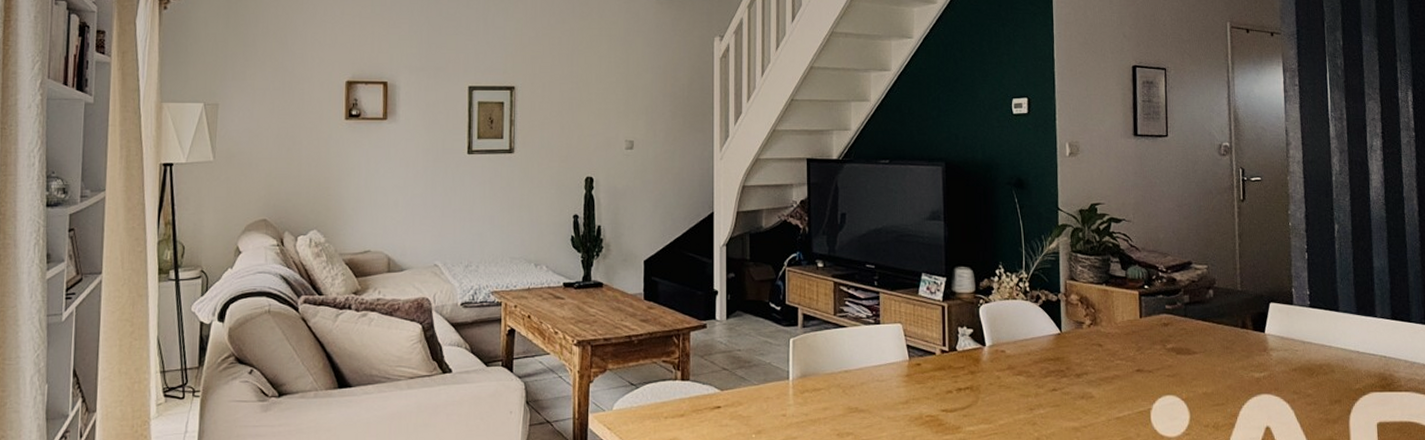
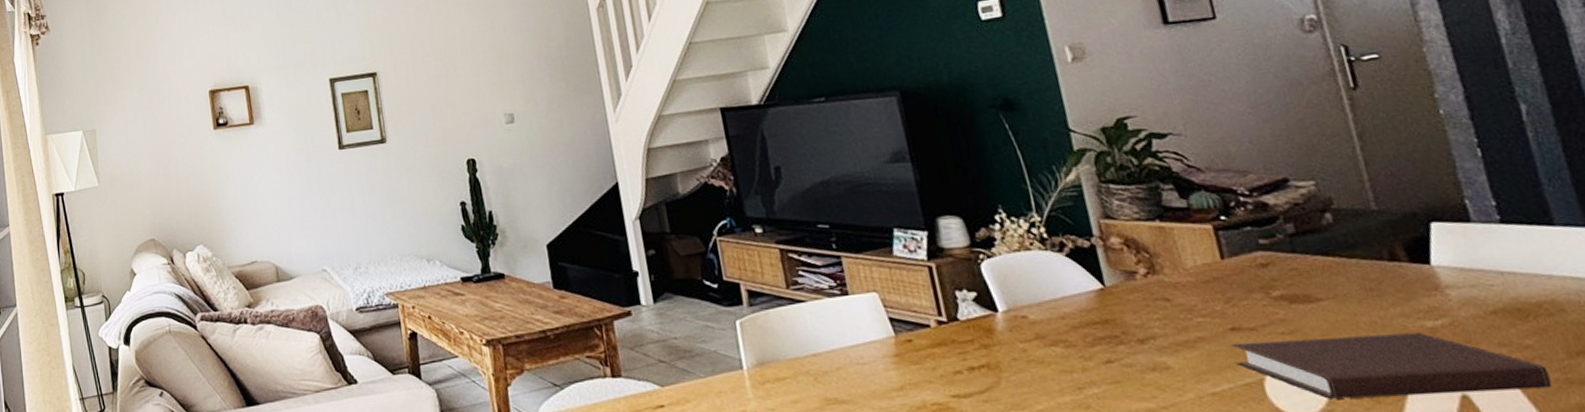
notebook: none [1135,381,1318,426] -> present [1231,332,1552,399]

